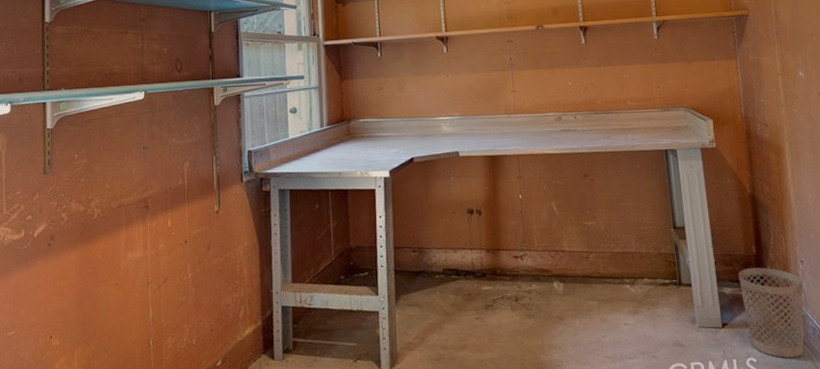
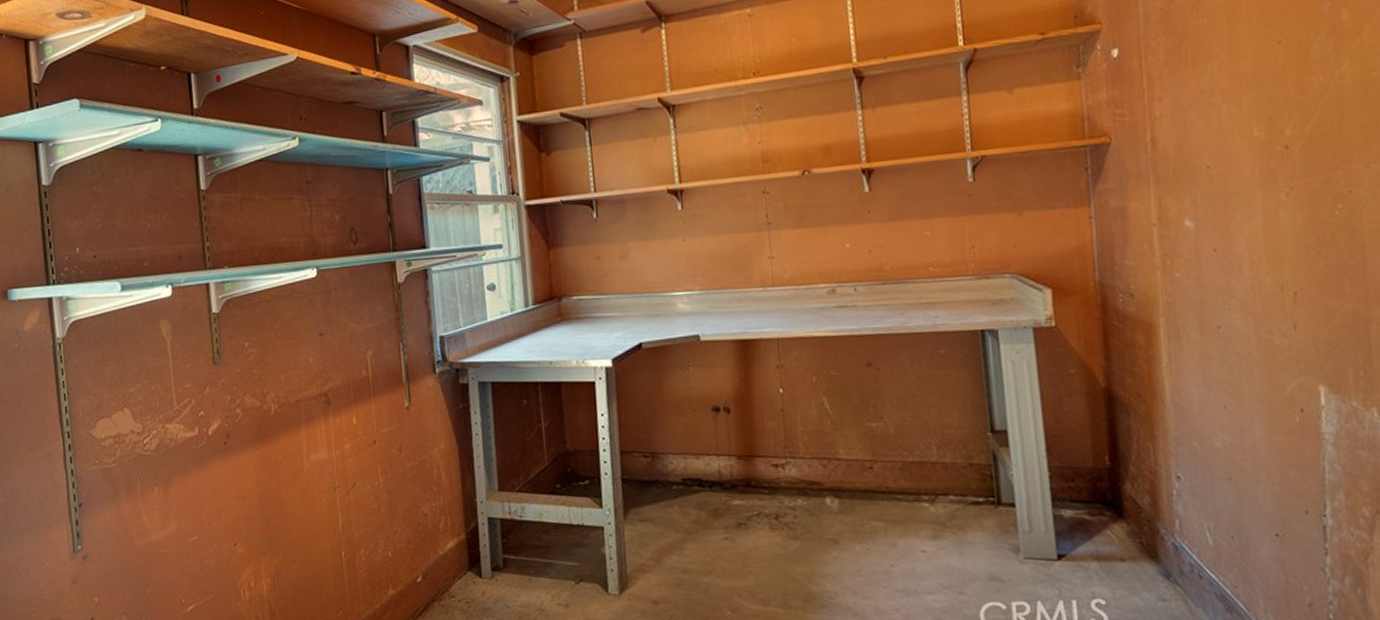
wastebasket: present [738,267,804,358] -> none [1083,484,1179,601]

